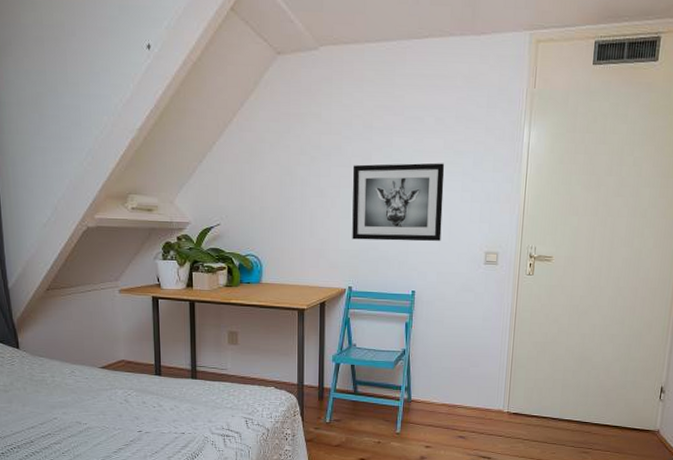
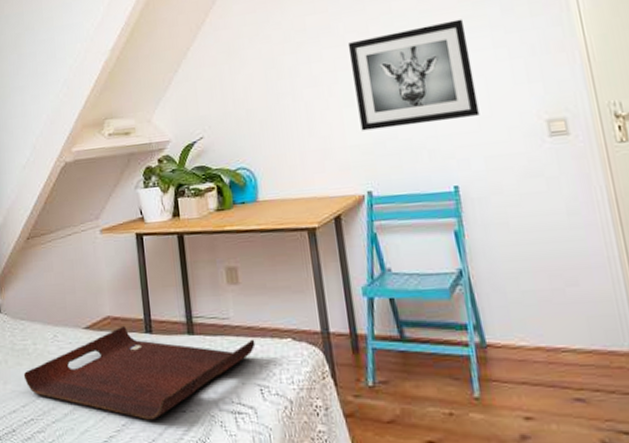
serving tray: none [41,368,246,438] -> present [23,325,256,420]

